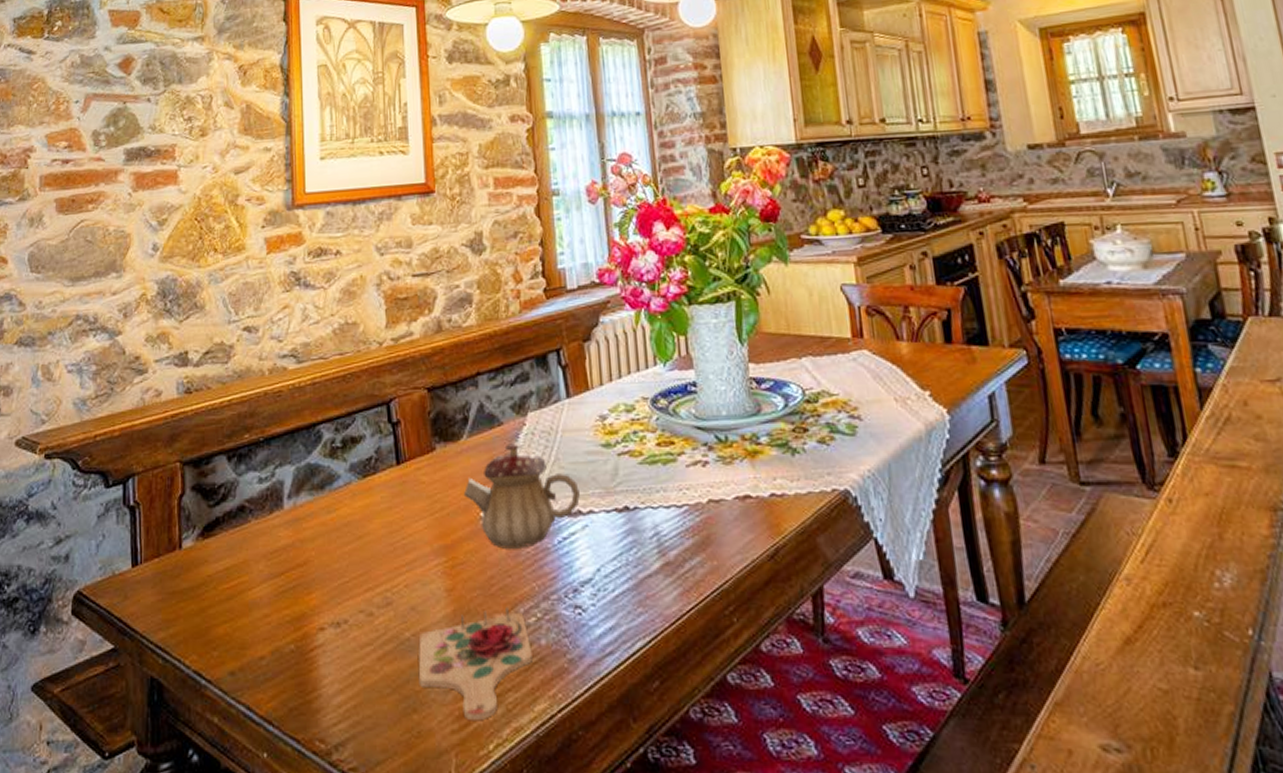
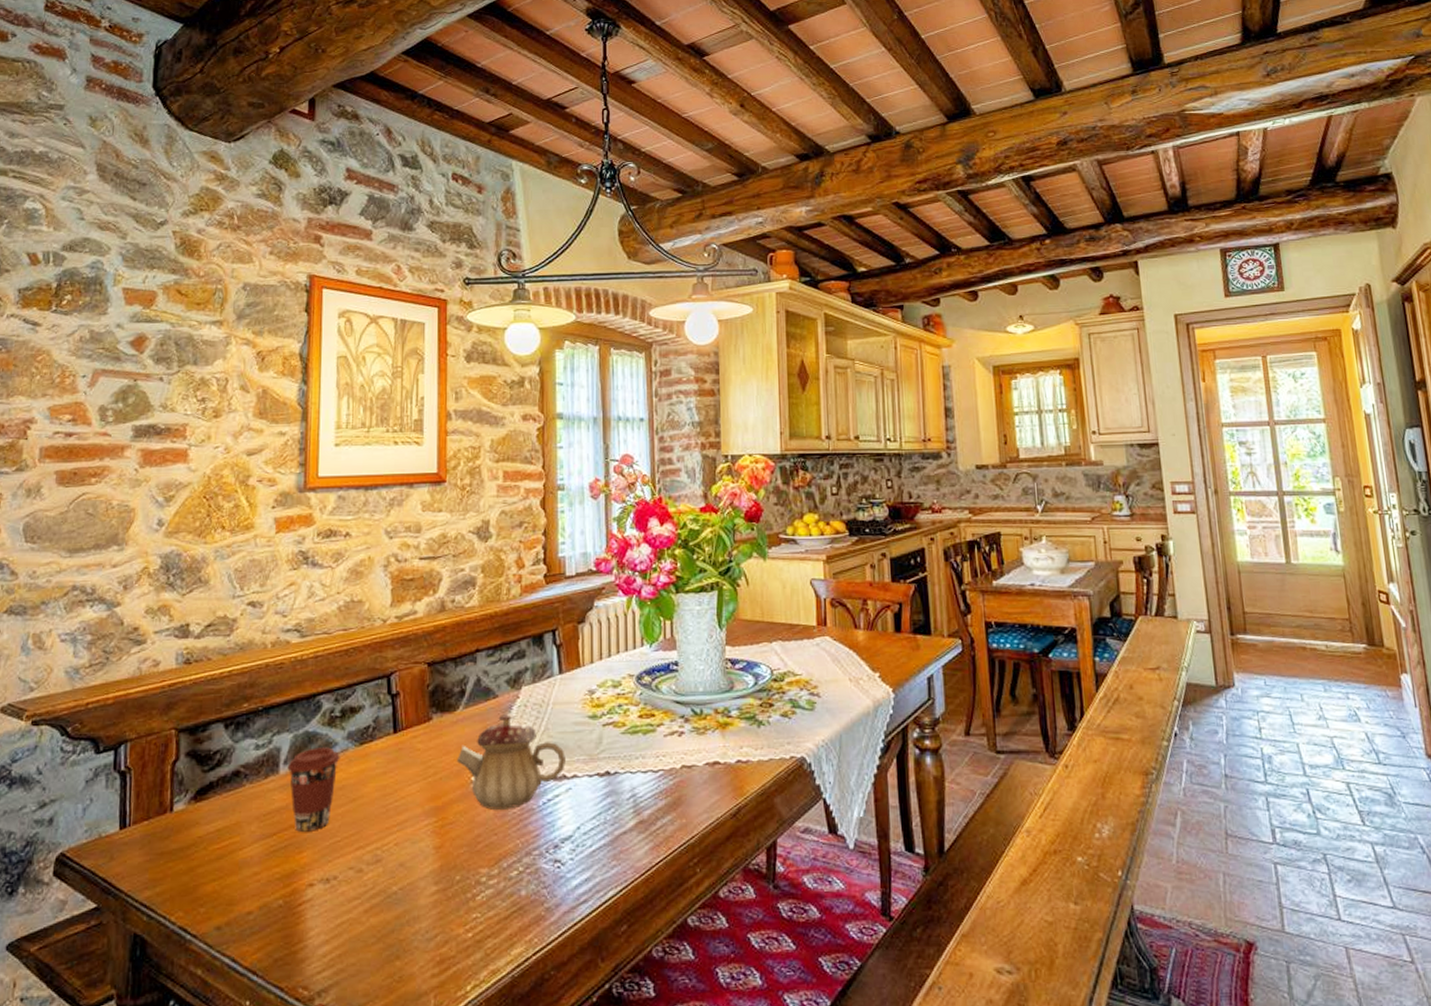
coffee cup: none [291,480,344,571] -> present [287,747,340,832]
cutting board: present [418,607,532,721] -> none [403,862,512,965]

